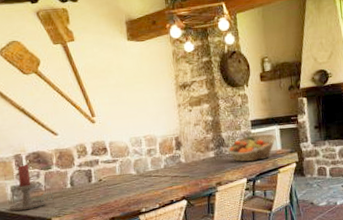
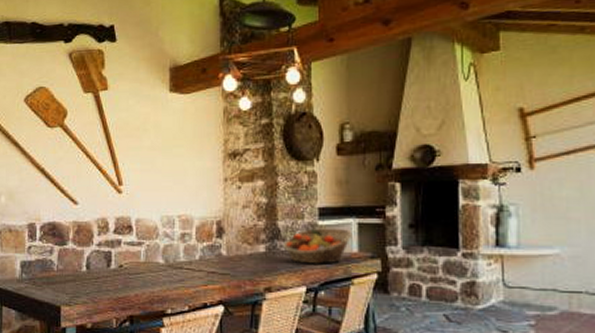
candle holder: present [9,164,54,212] -> none [16,237,66,293]

